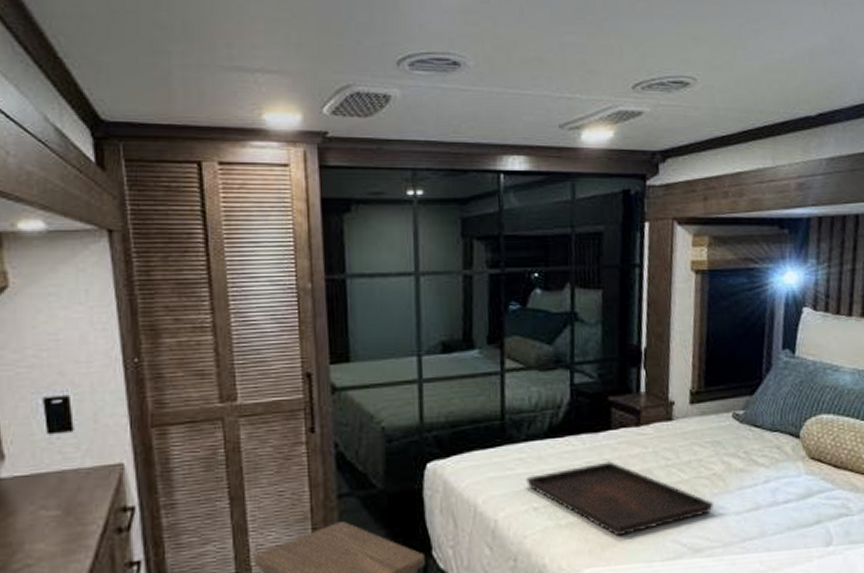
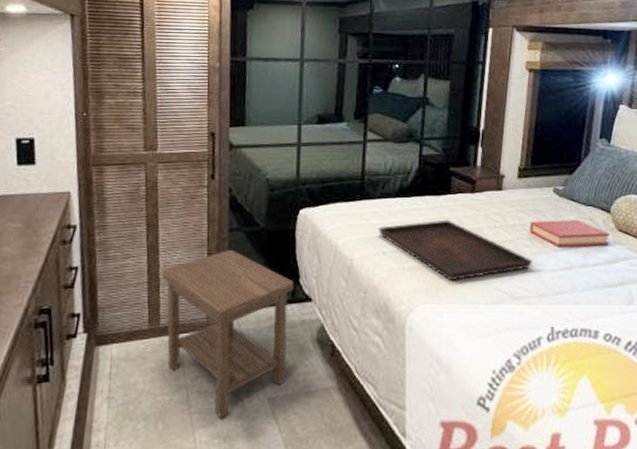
hardback book: none [707,450,801,485] -> present [530,220,610,248]

